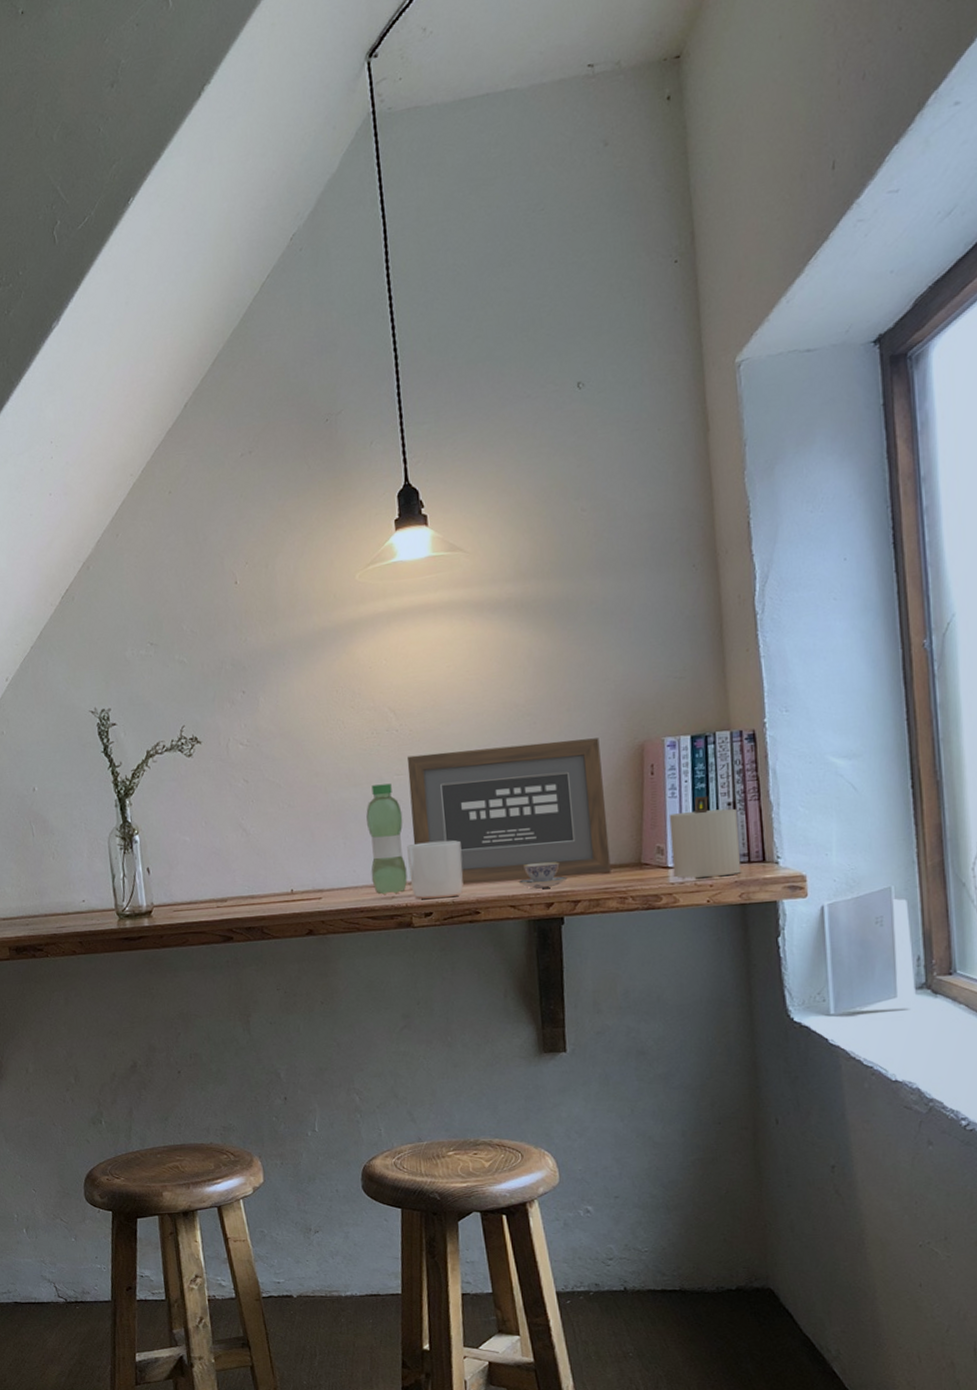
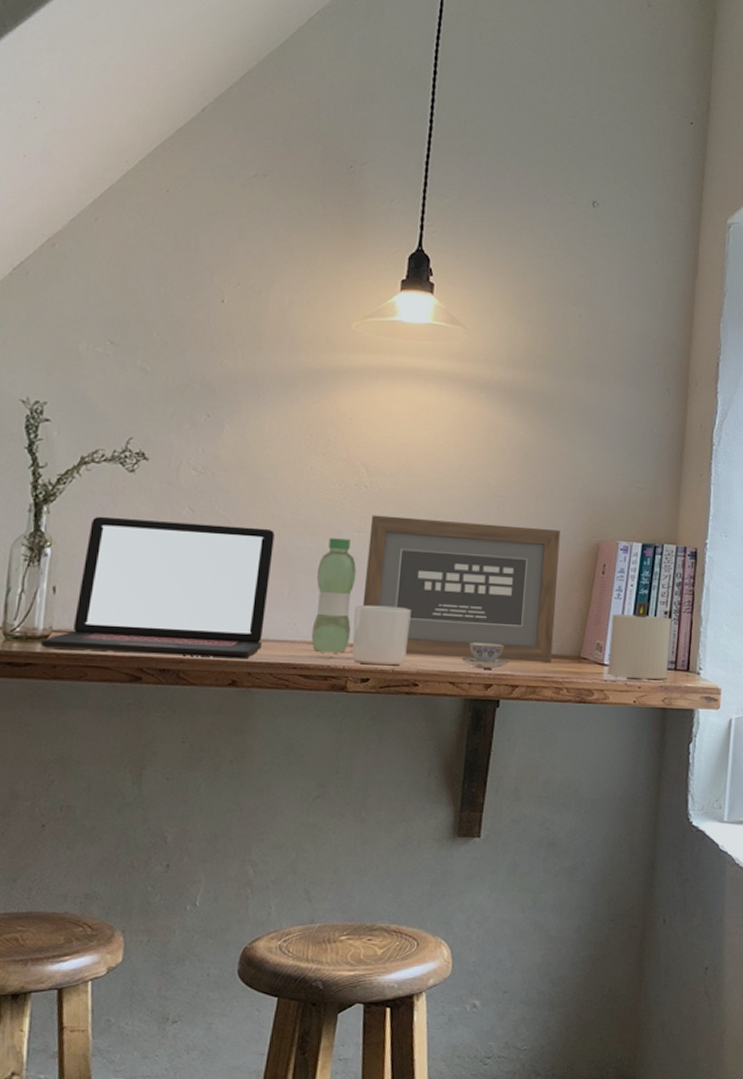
laptop: none [147,786,330,922] -> present [41,516,275,658]

